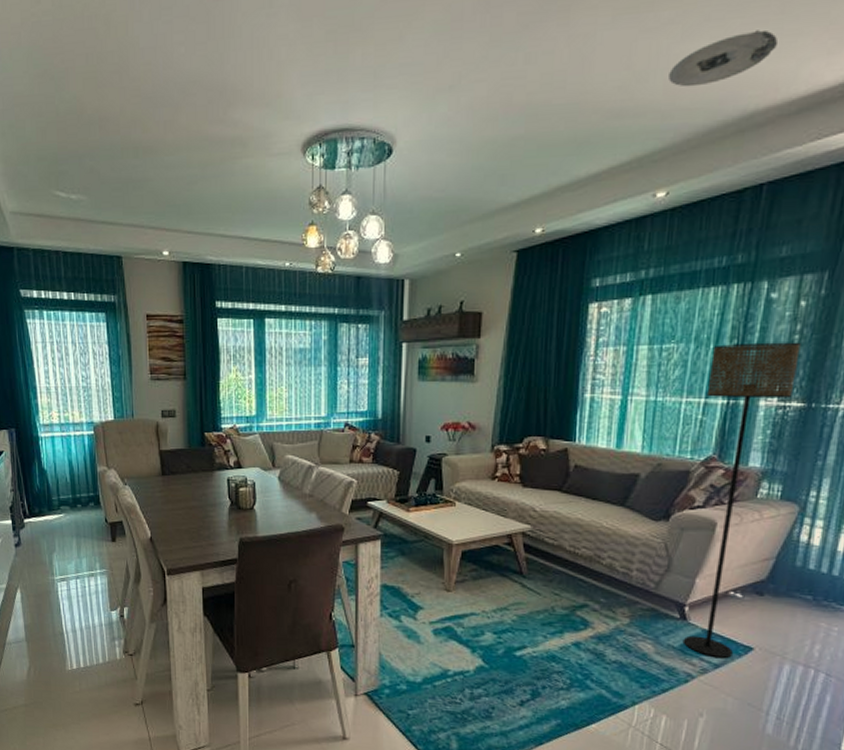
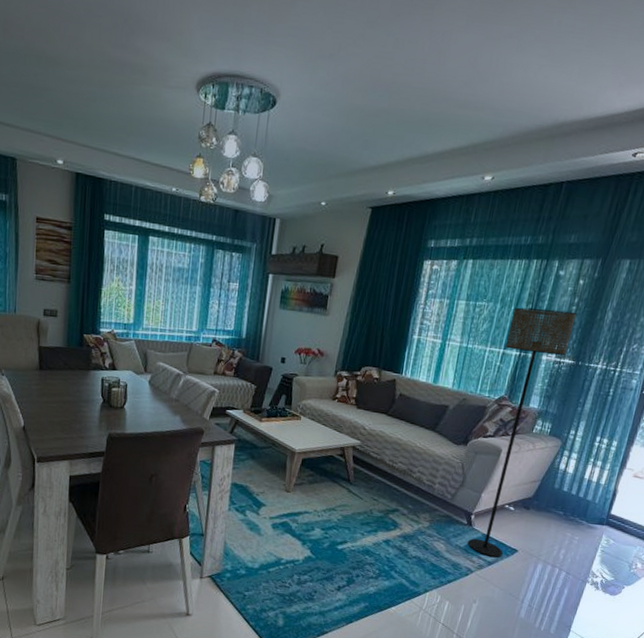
ceiling light: present [669,29,779,87] -> none [503,56,586,94]

